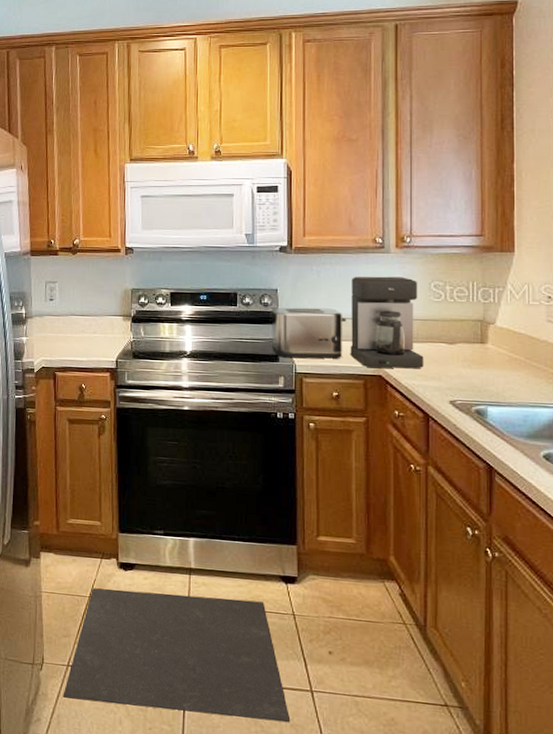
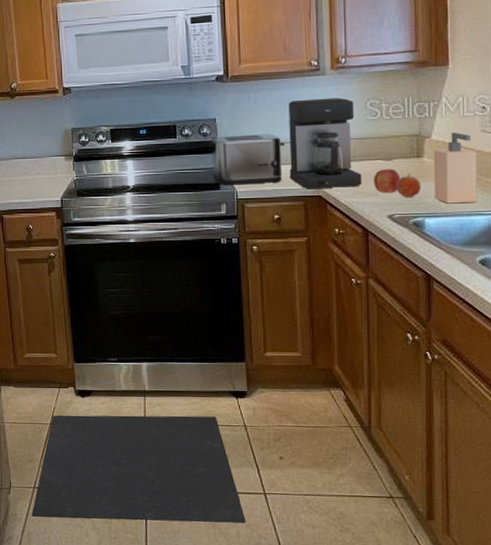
fruit: none [436,352,464,379] -> present [374,168,401,194]
fruit: none [458,359,485,385] -> present [395,173,422,198]
soap dispenser: none [497,320,542,395] -> present [433,132,477,204]

